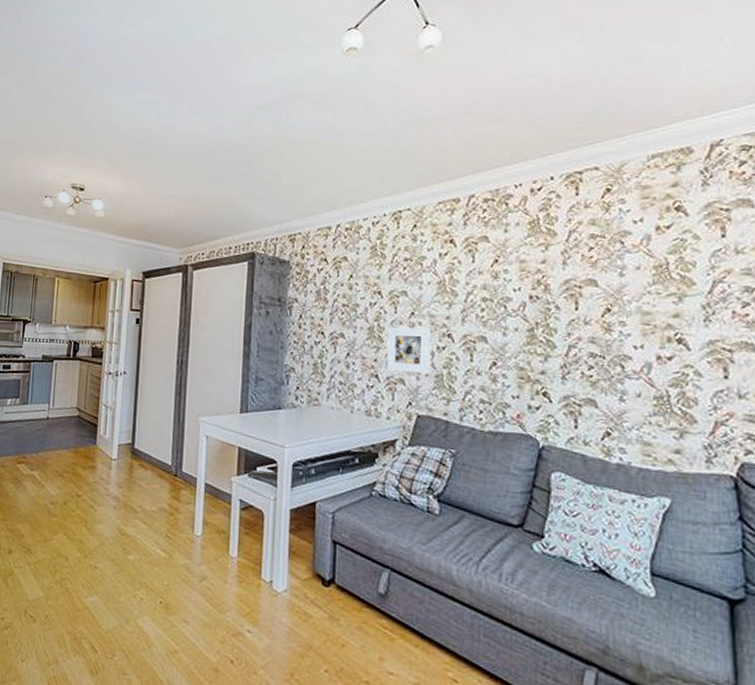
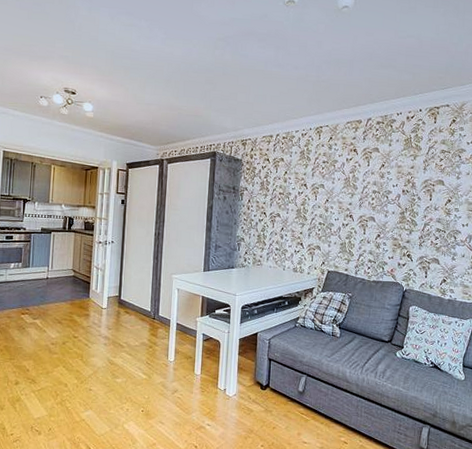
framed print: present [386,326,432,374] -> none [308,209,339,243]

